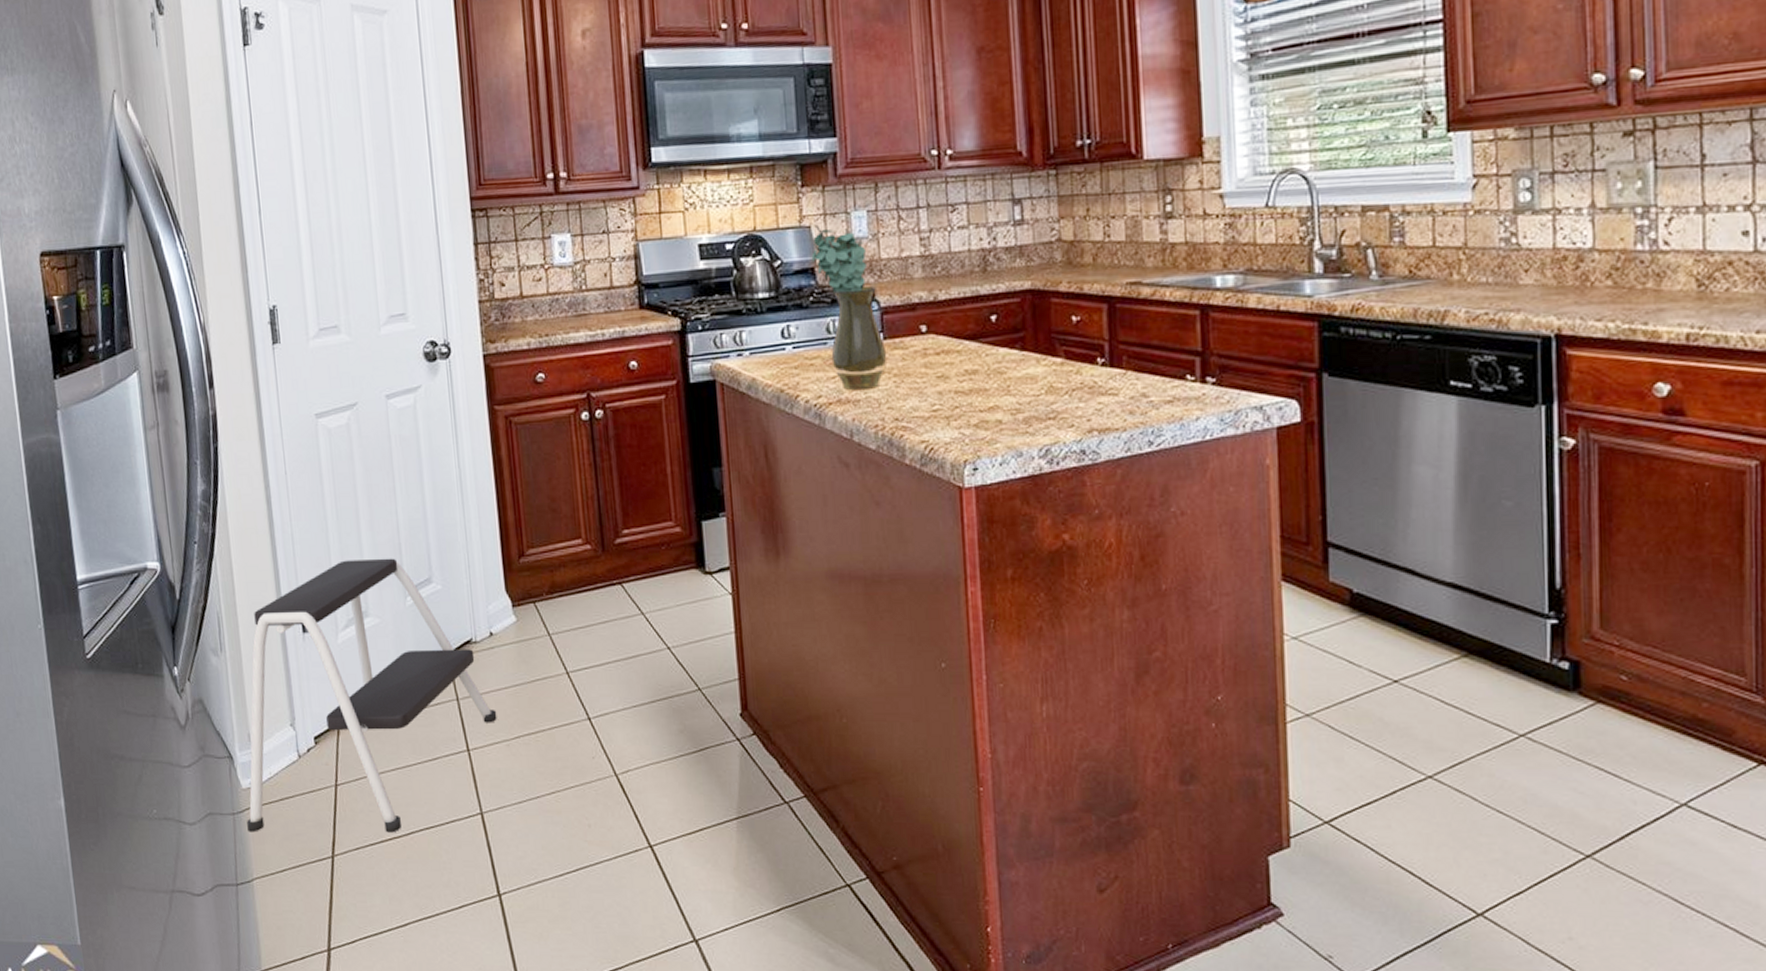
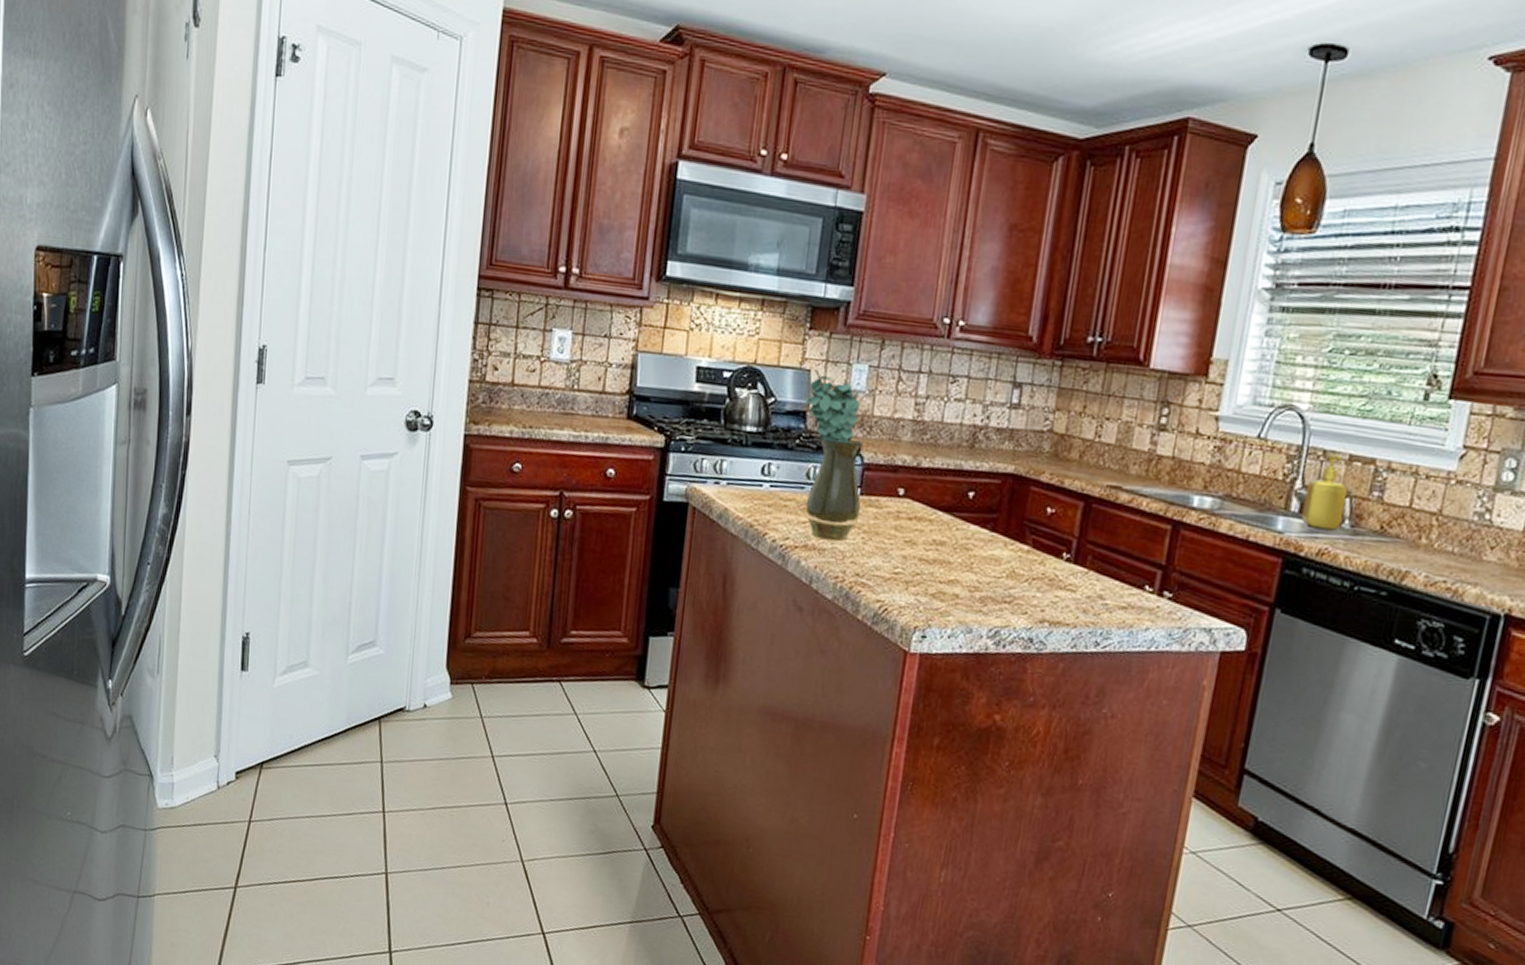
step stool: present [247,558,497,833] -> none [157,608,418,876]
soap dispenser: none [1326,208,1370,285] -> present [1301,454,1348,530]

